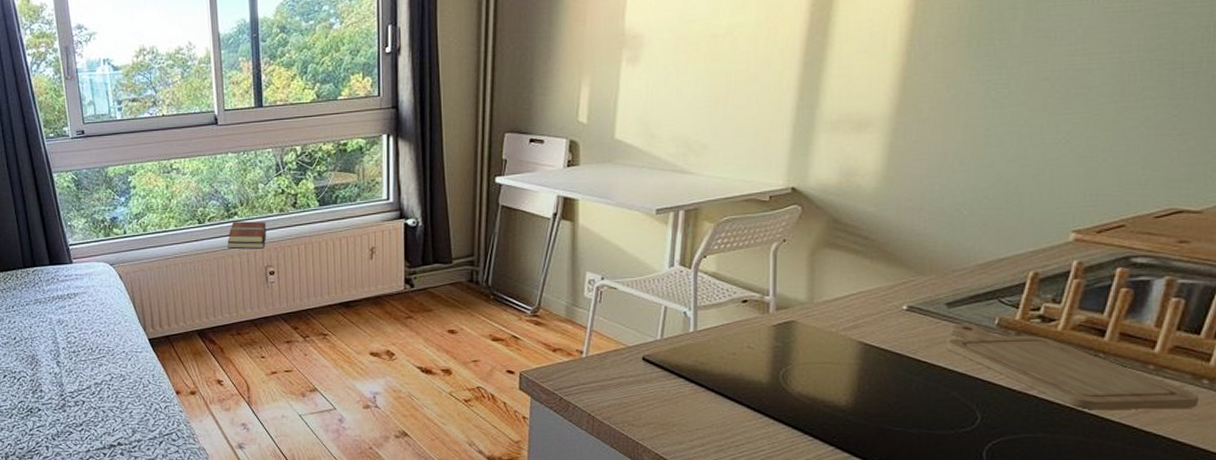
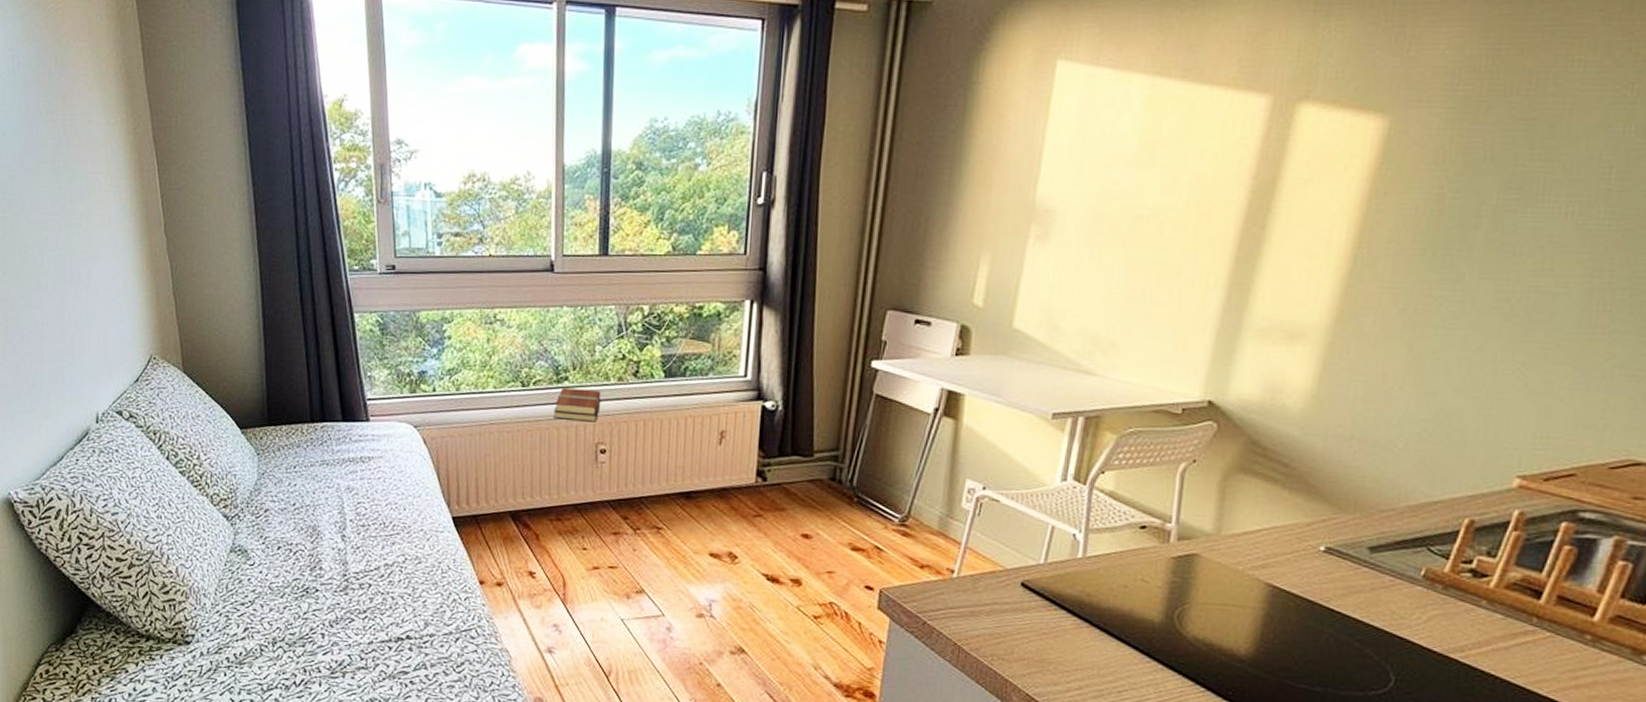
chopping board: present [946,324,1200,411] -> none [1364,572,1638,687]

